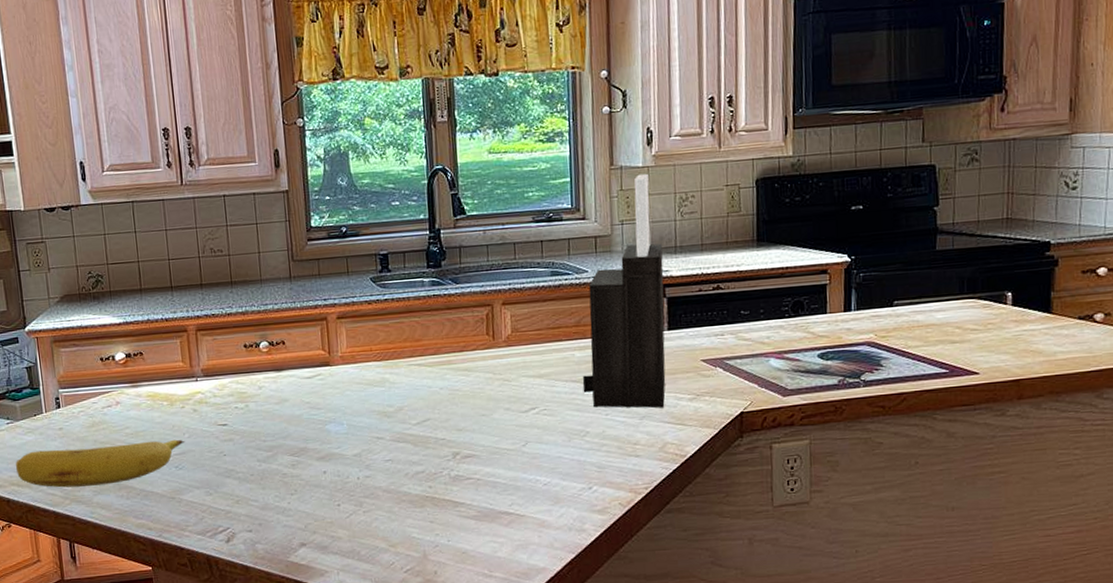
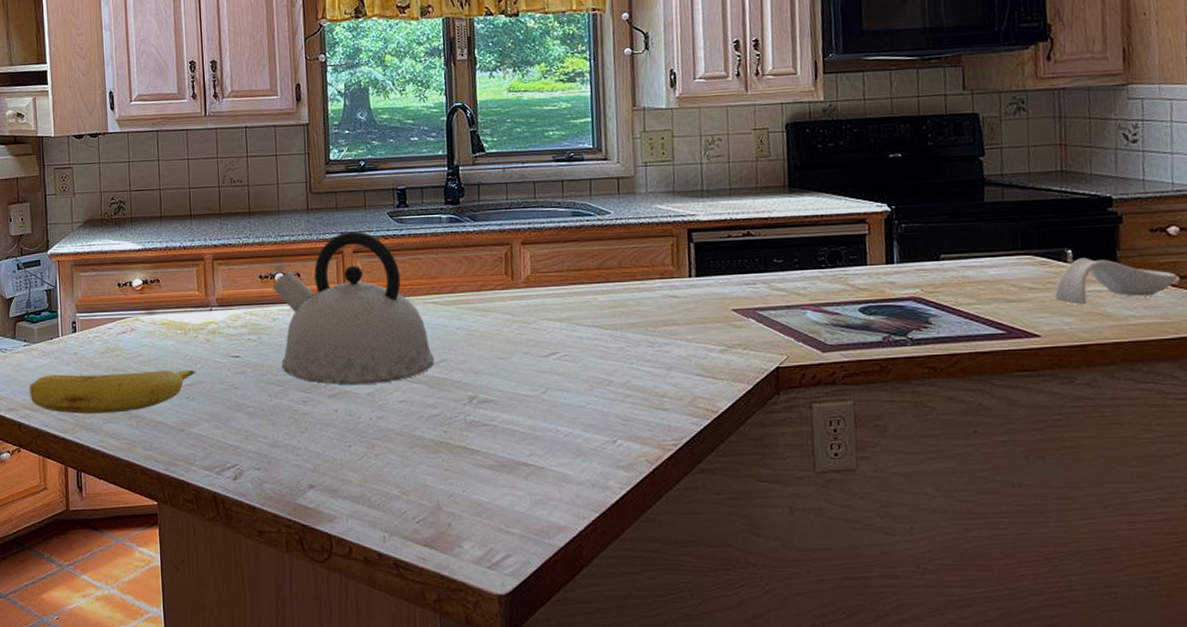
kettle: none [258,297,419,448] -> present [273,231,435,385]
knife block: present [582,173,666,408] -> none [605,115,695,359]
spoon rest: none [994,299,1102,343] -> present [1054,257,1177,305]

